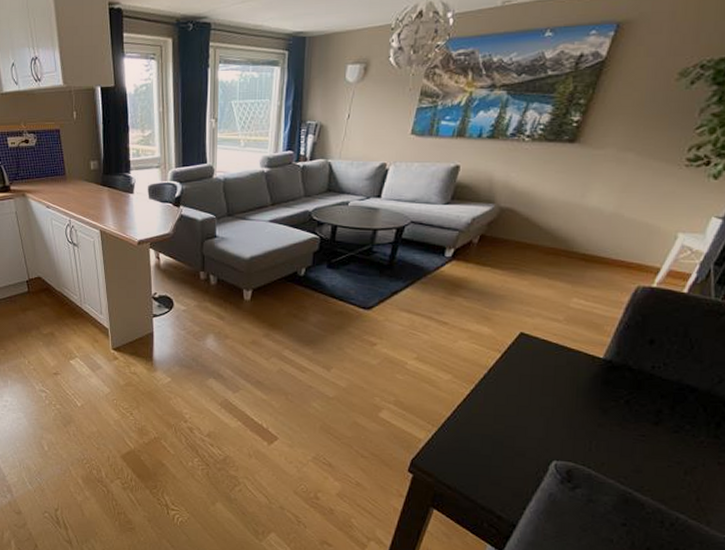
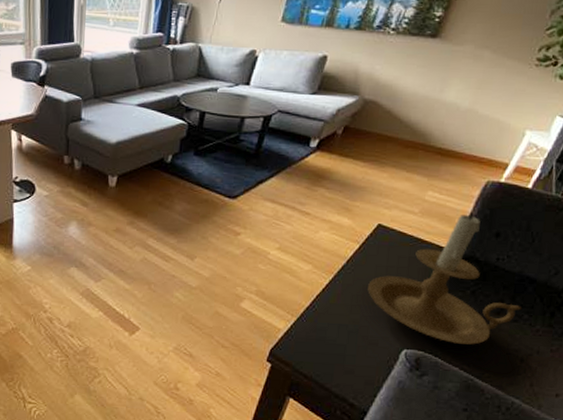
candle holder: none [512,319,682,457] -> present [368,213,521,345]

